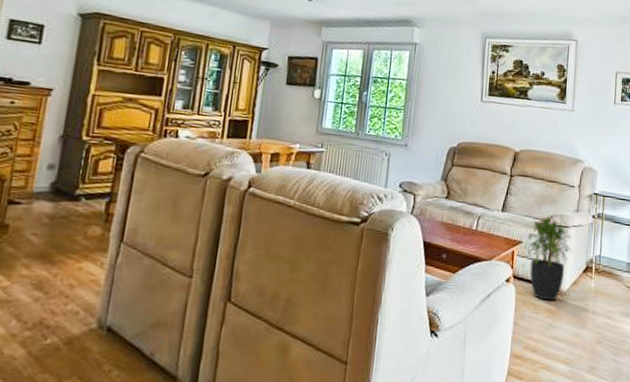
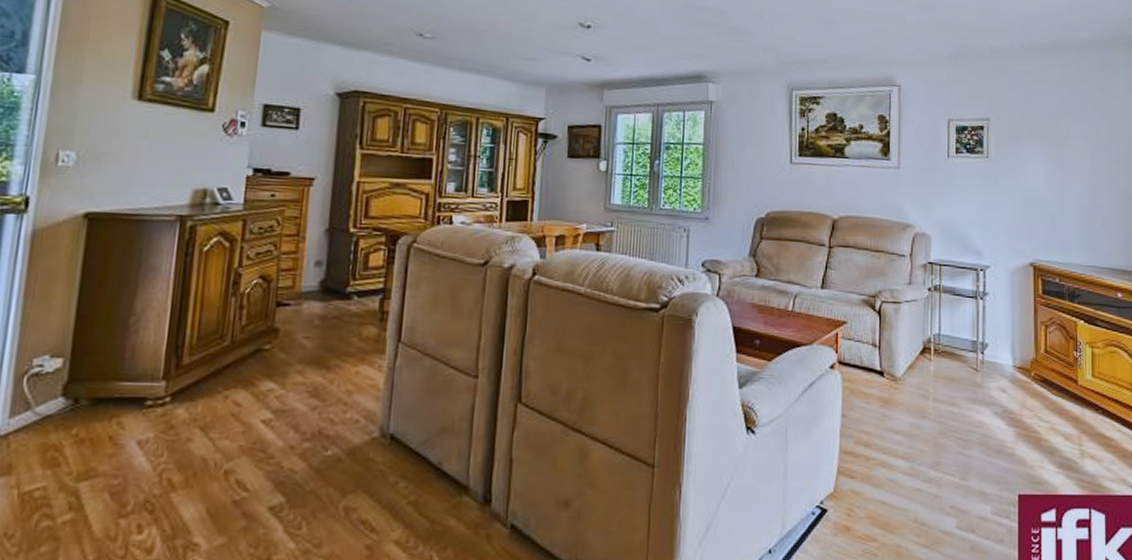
potted plant: present [523,217,572,301] -> none [848,292,906,388]

